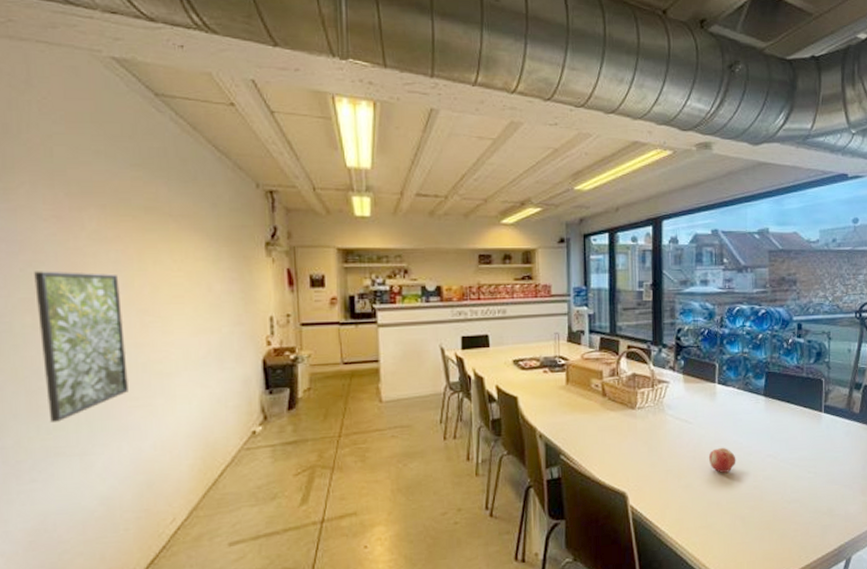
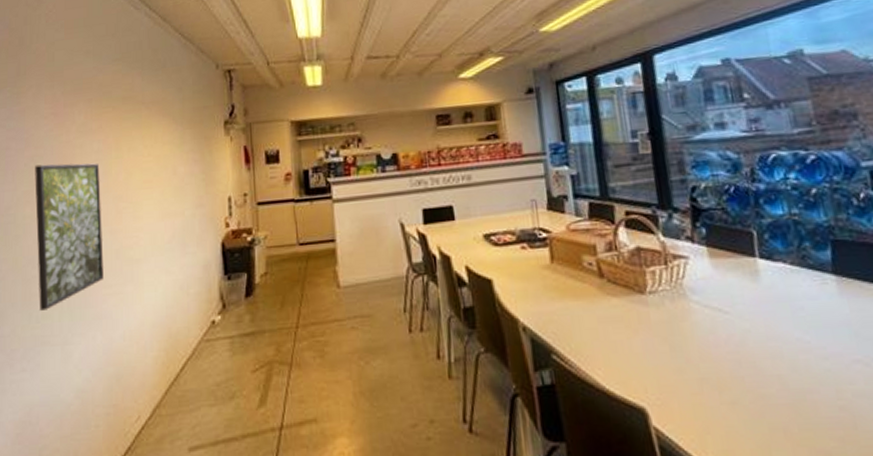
fruit: present [708,447,736,473] -> none [759,347,805,385]

